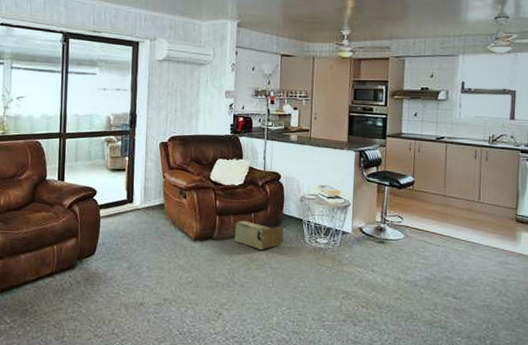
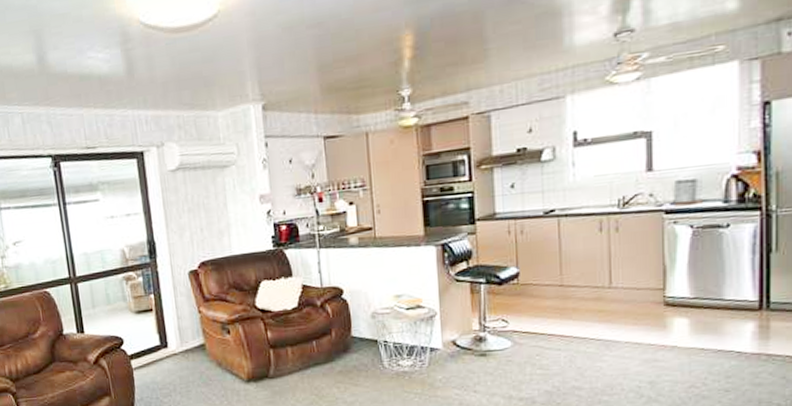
cardboard box: present [234,219,284,251] -> none [294,348,357,384]

